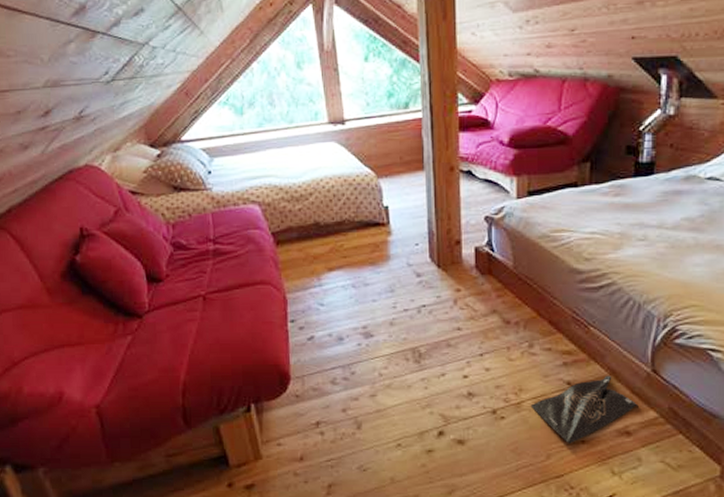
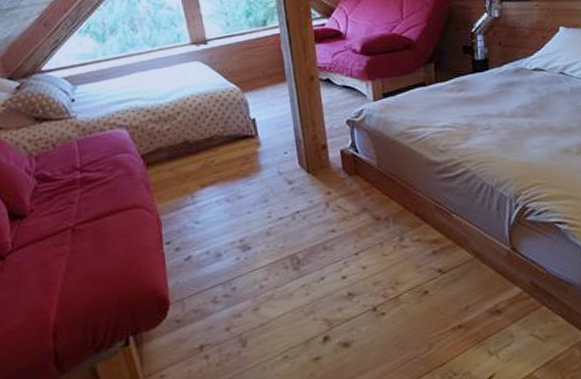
bag: present [530,375,637,444] -> none [407,258,503,331]

